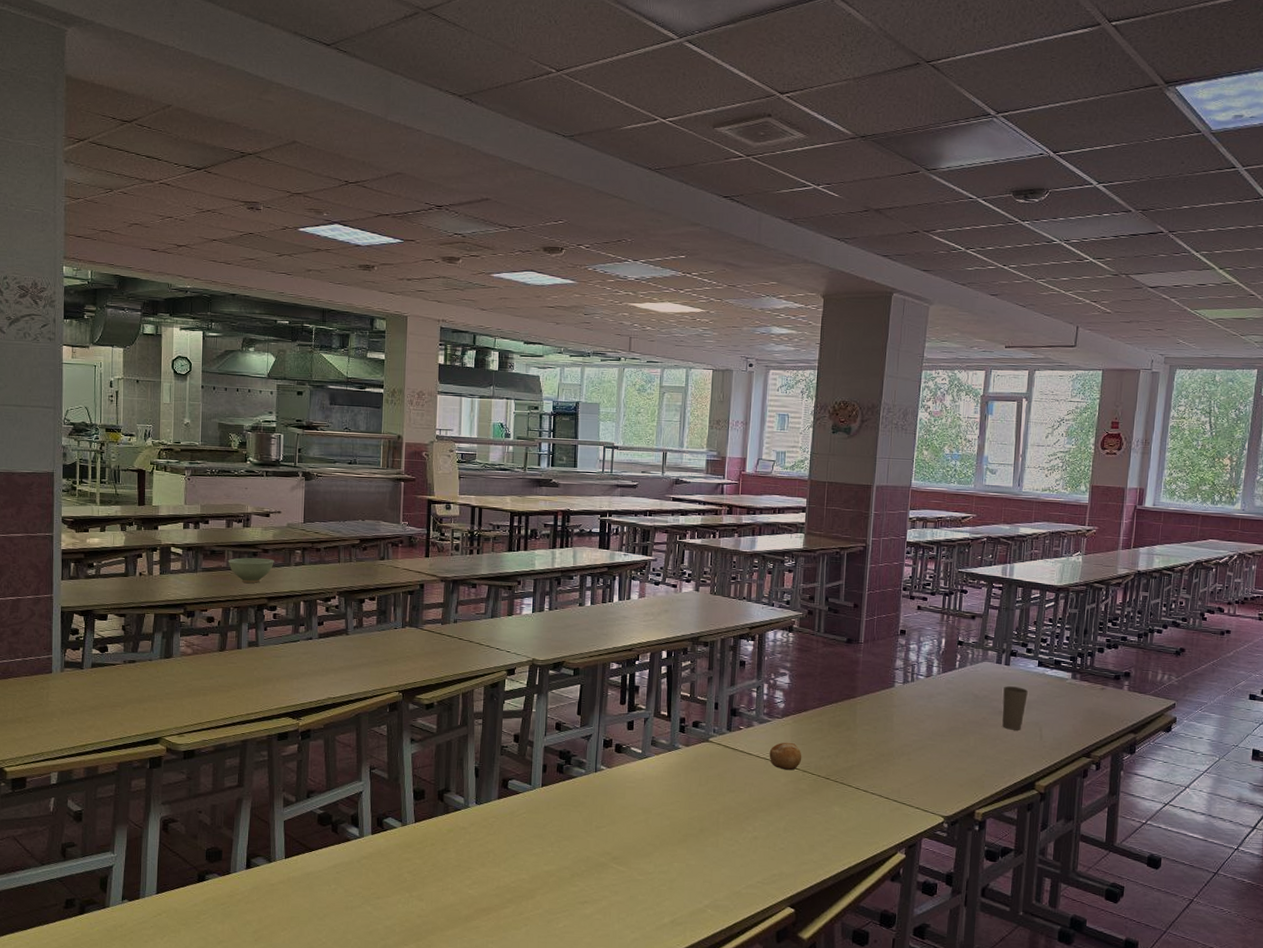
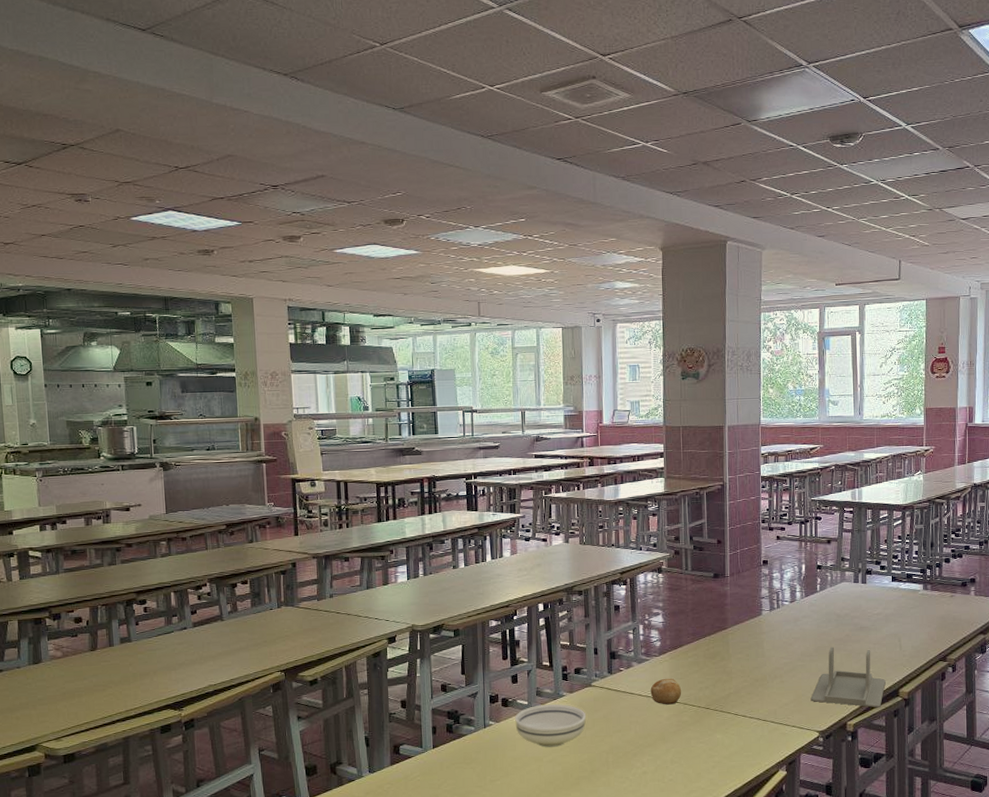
bowl: present [227,557,274,583] -> none [90,552,139,579]
bowl: none [627,754,701,800] -> present [515,704,587,747]
napkin holder: none [938,728,1021,798] -> present [810,647,886,708]
cup: present [1002,686,1028,730] -> none [863,602,885,644]

